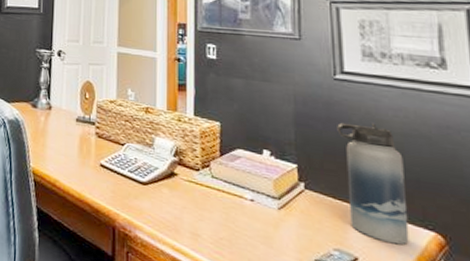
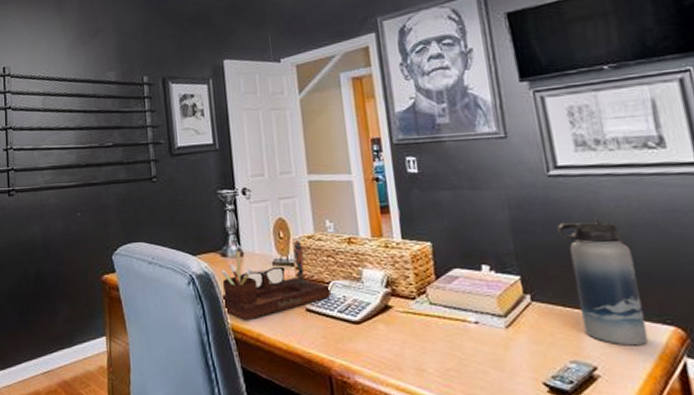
desk organizer: none [28,103,124,167] -> present [221,240,331,321]

